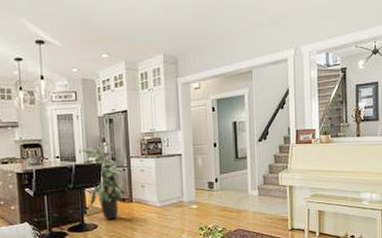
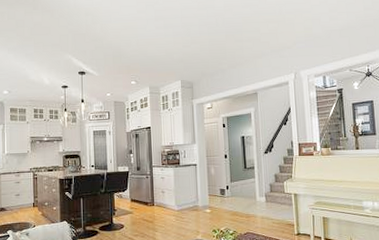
indoor plant: present [80,143,126,220] -> none [111,154,149,221]

